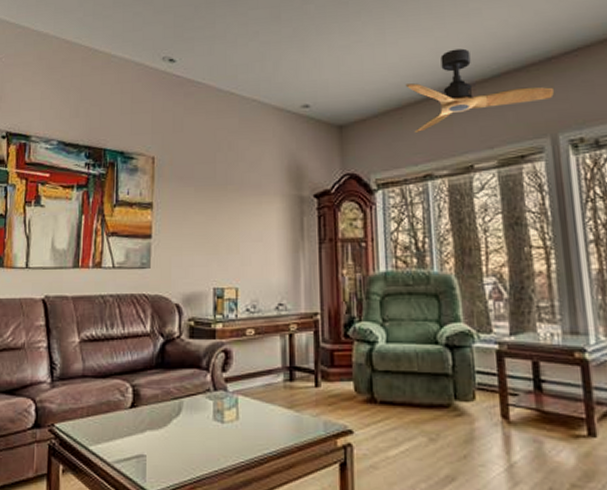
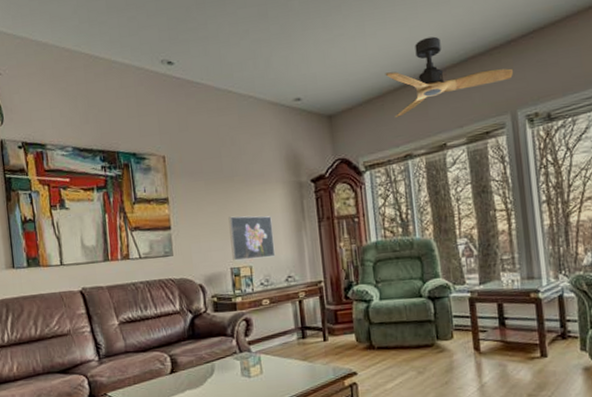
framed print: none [217,229,267,280] -> present [228,216,276,261]

